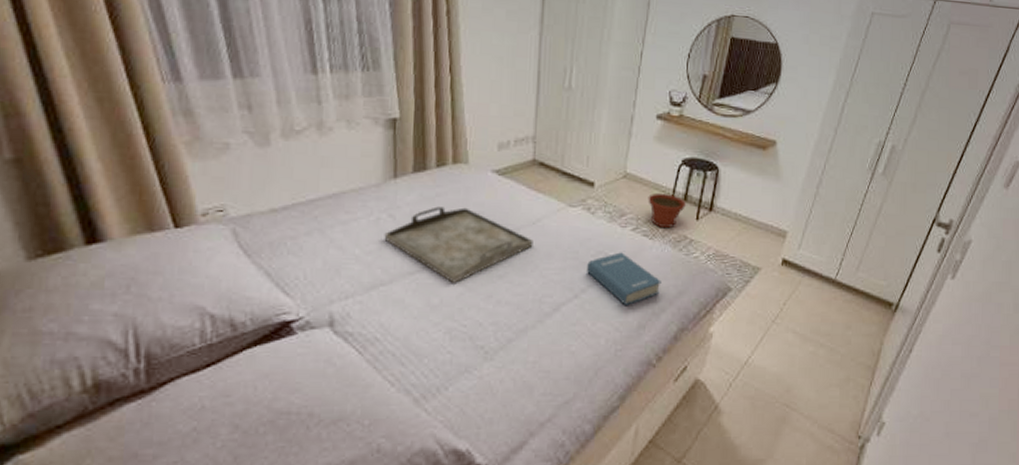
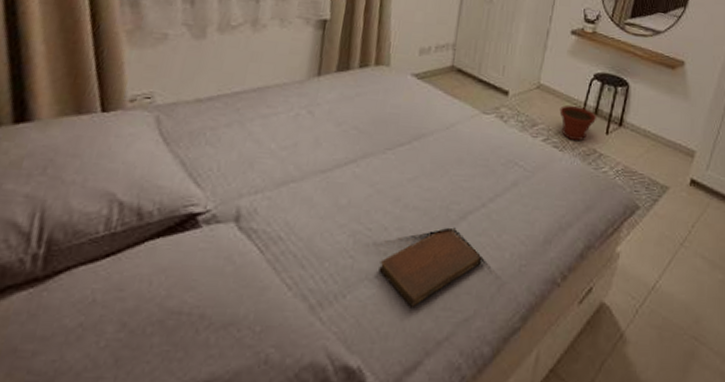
serving tray: present [384,206,533,283] -> none [300,106,446,184]
notebook: none [477,319,578,394] -> present [379,227,482,307]
hardback book: present [586,252,662,306] -> none [495,162,570,219]

